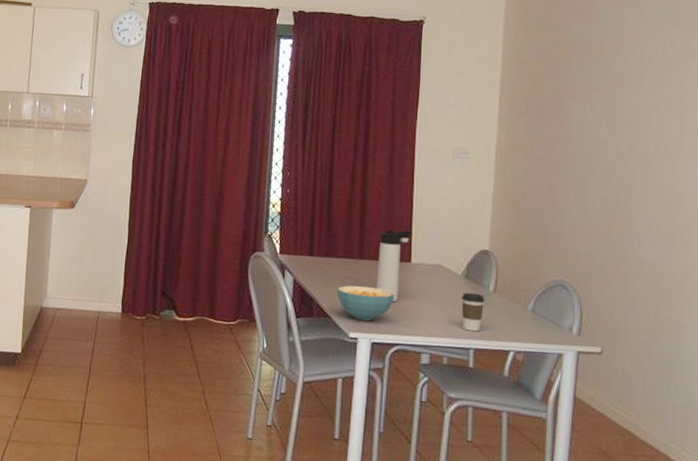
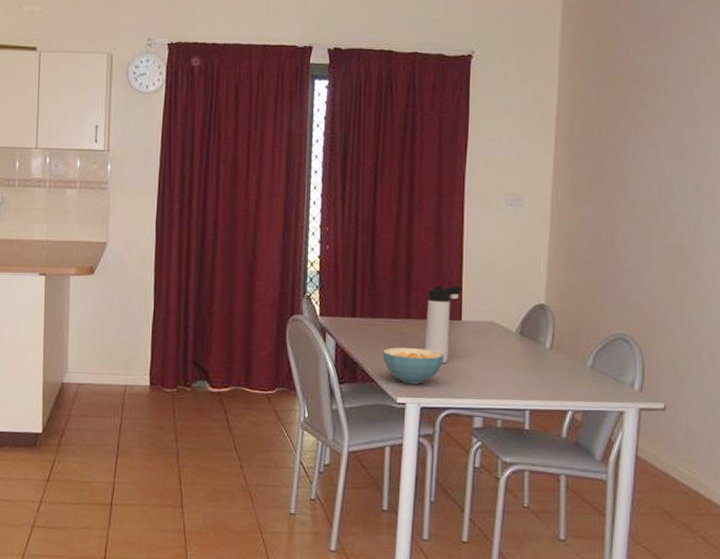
coffee cup: present [461,292,485,332] -> none [516,350,542,392]

